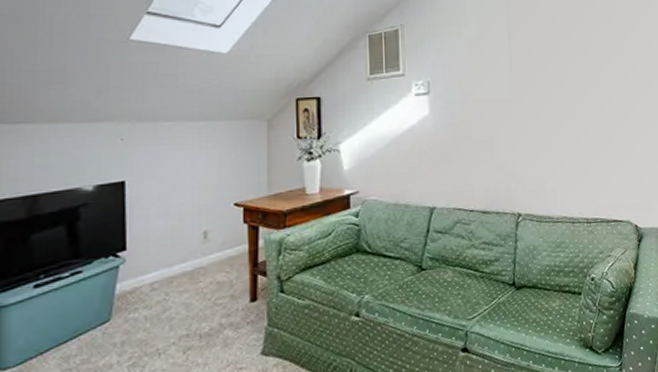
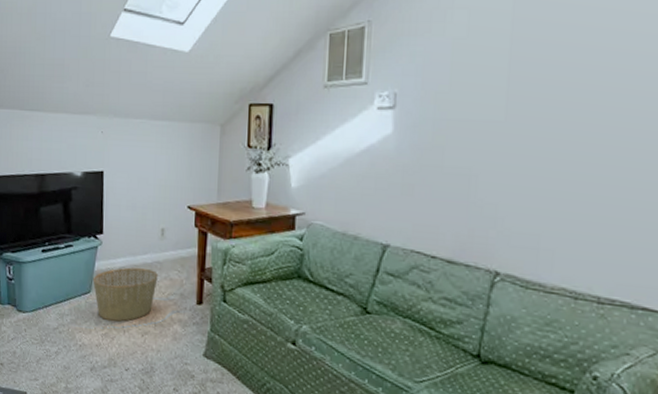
basket: none [112,277,201,348] -> present [92,267,158,322]

